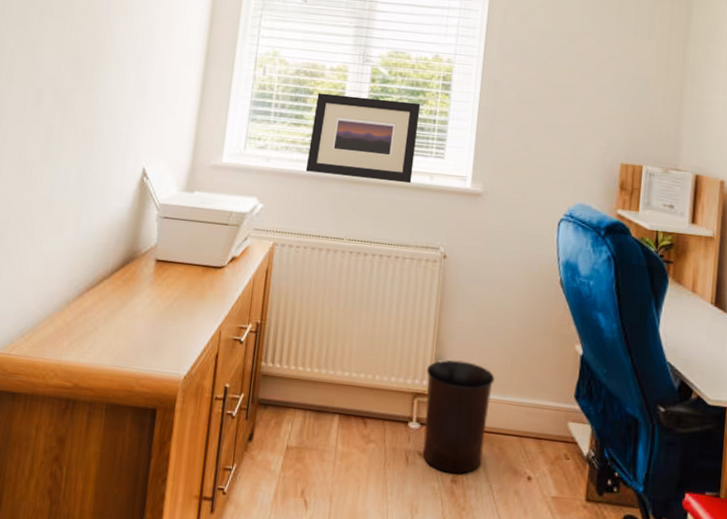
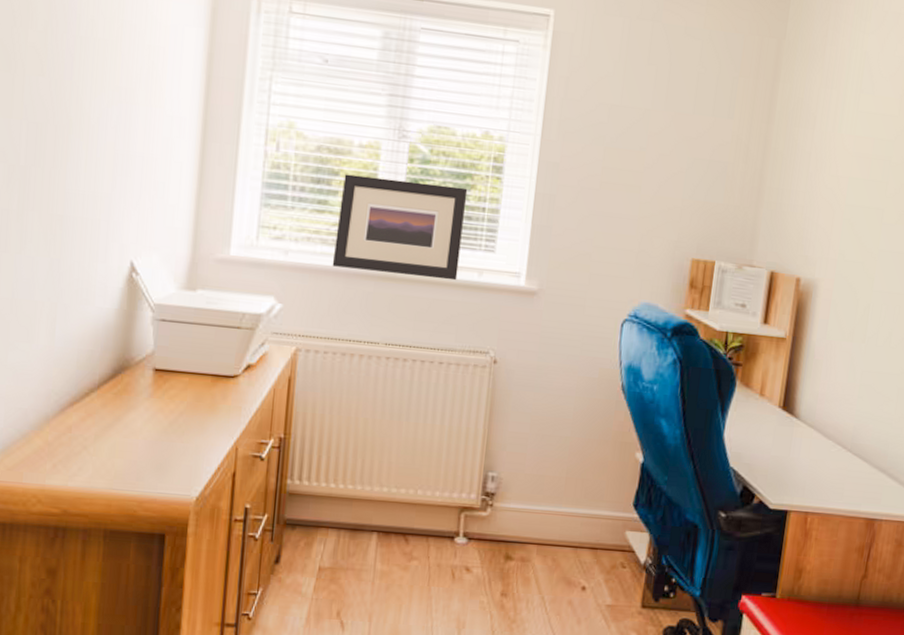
waste bin: present [422,360,495,474] -> none [470,471,549,588]

